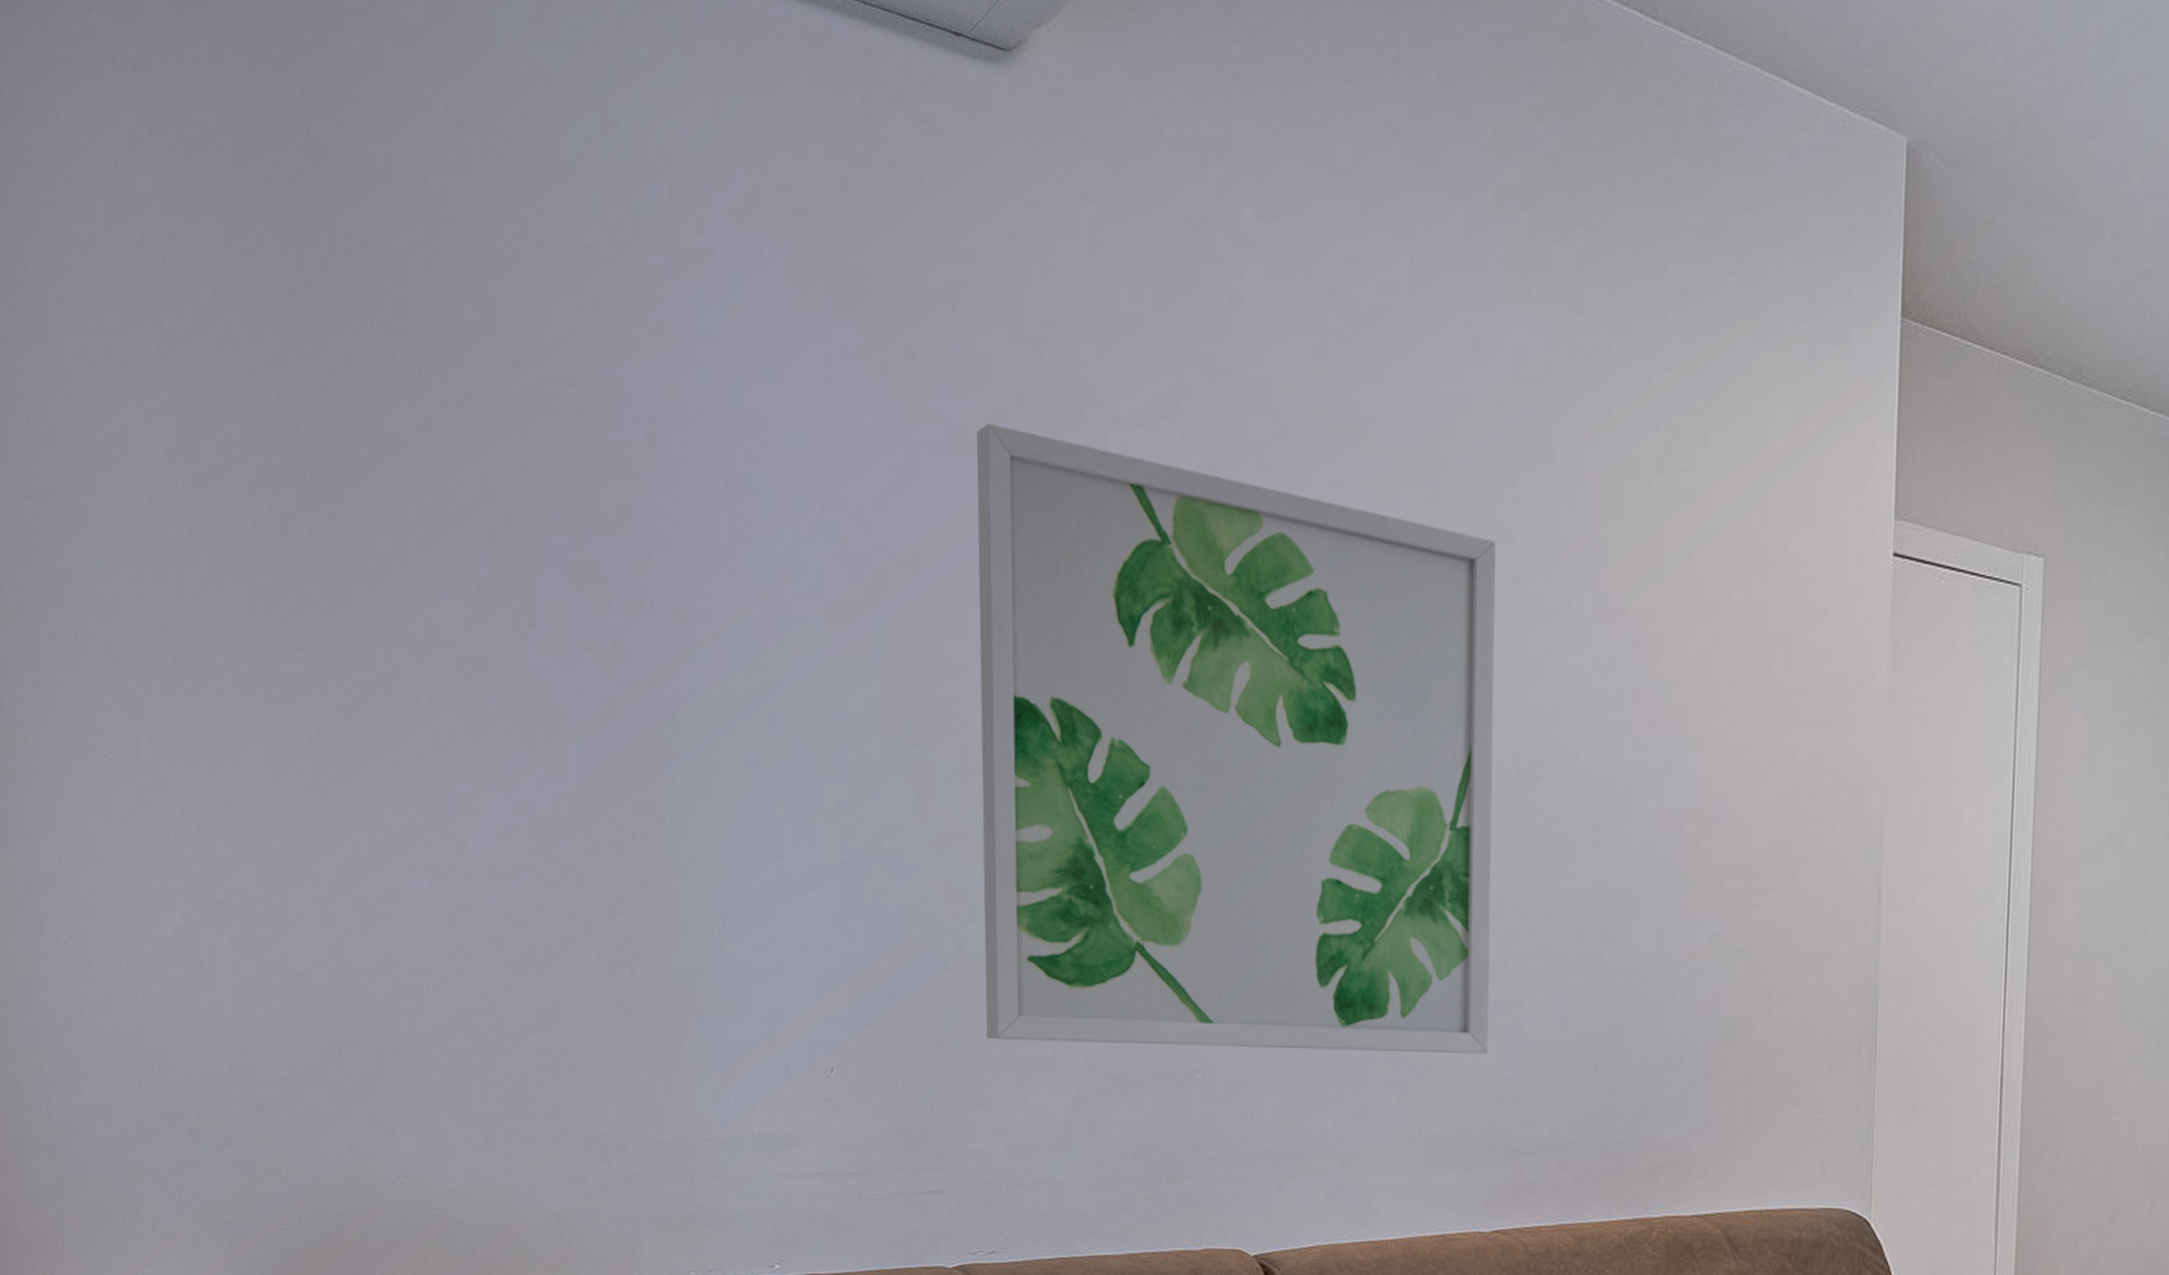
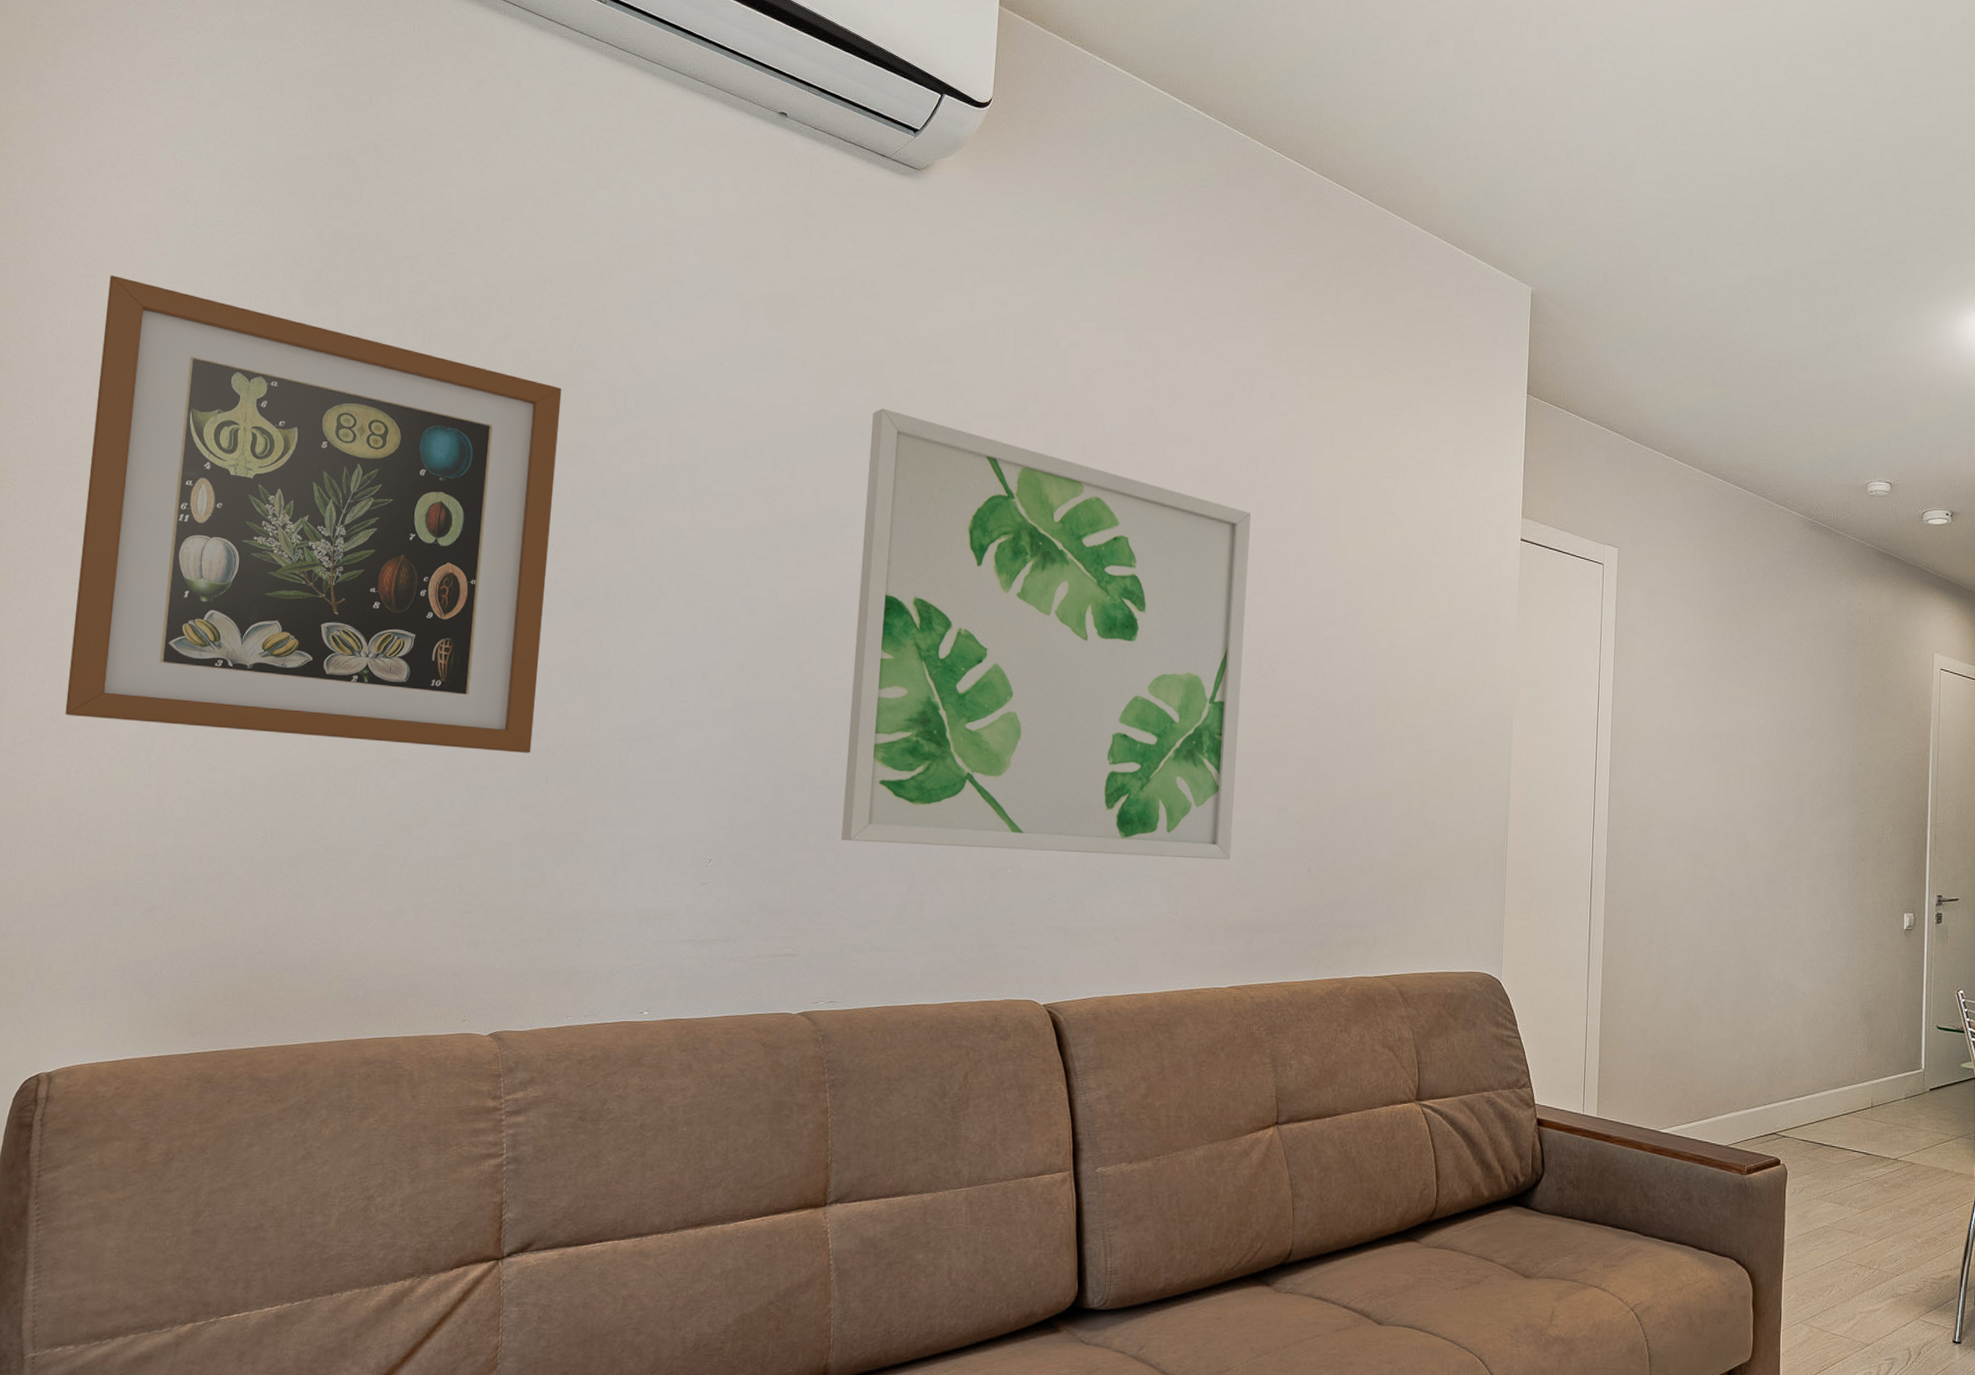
wall art: none [61,324,610,934] -> present [65,275,562,753]

